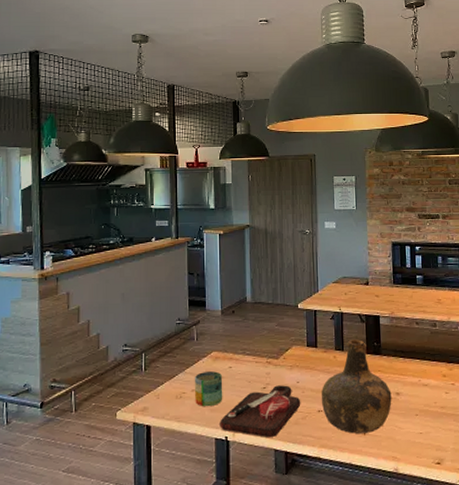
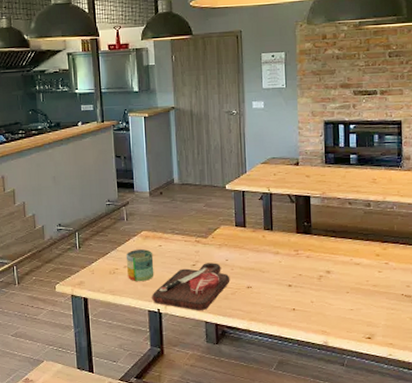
bottle: present [321,339,392,434] -> none [250,219,322,309]

